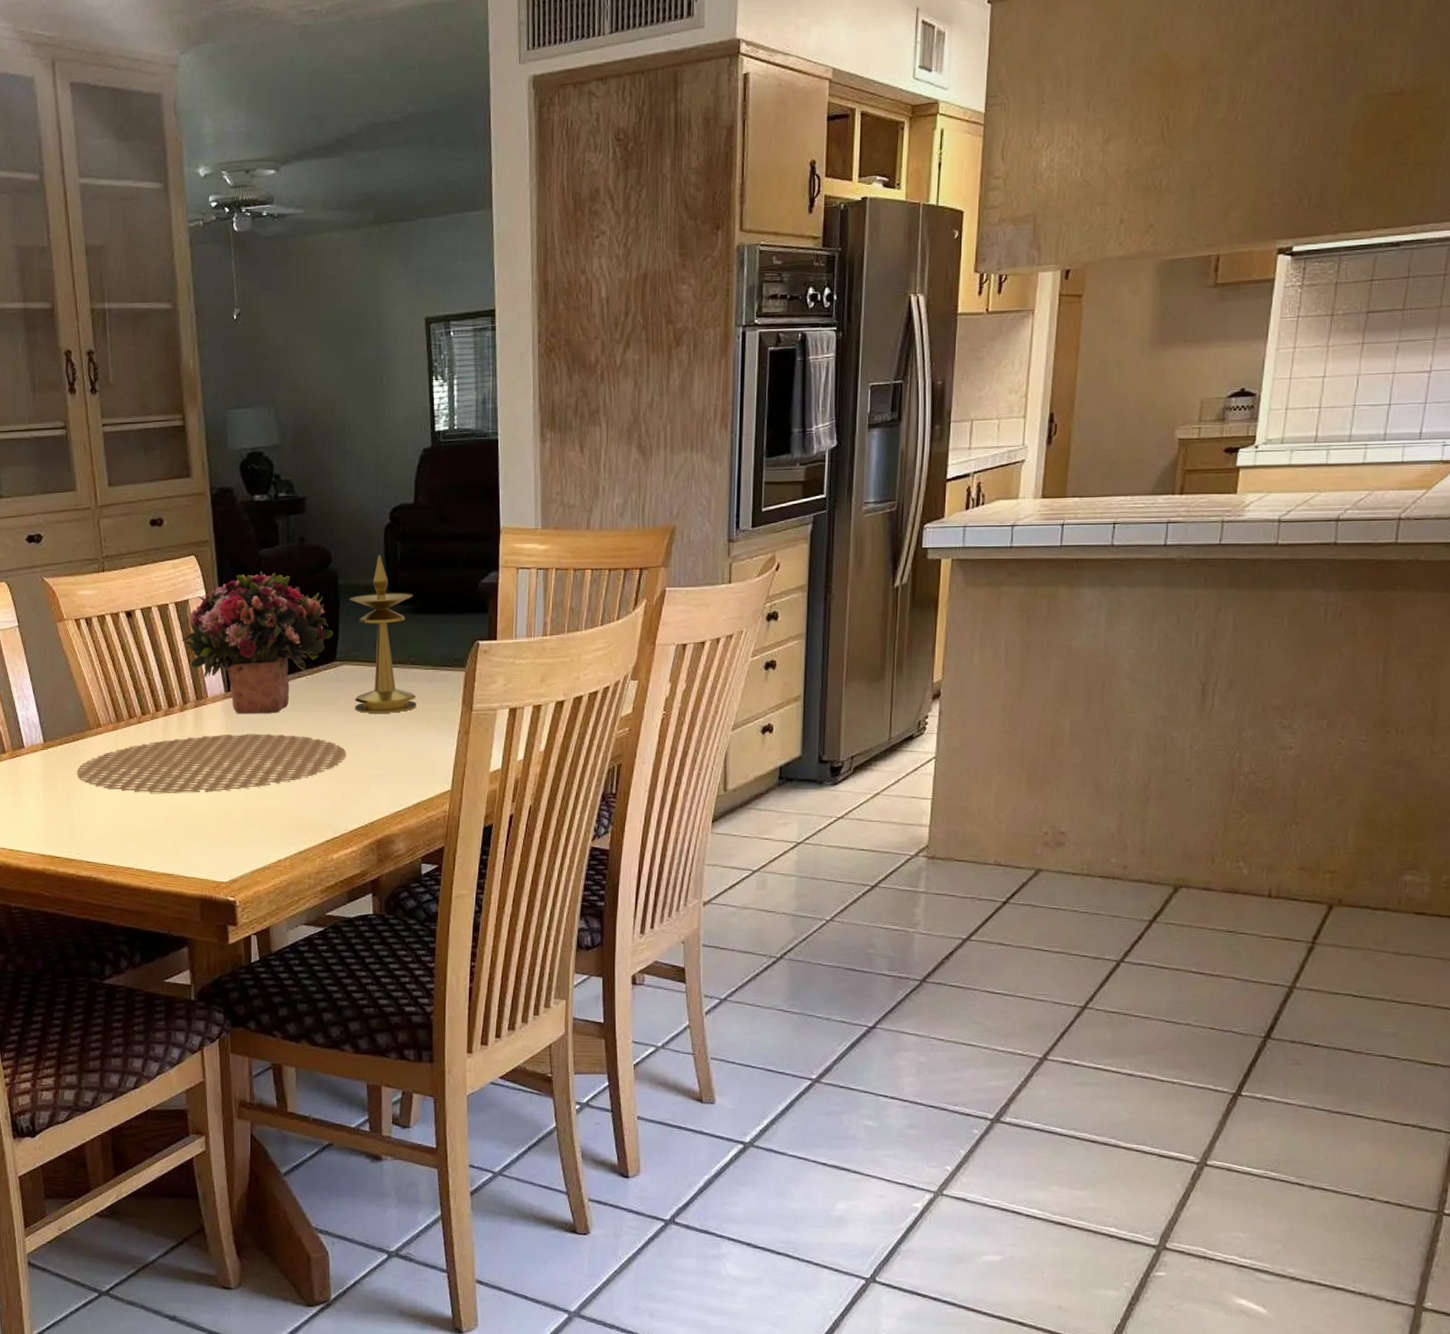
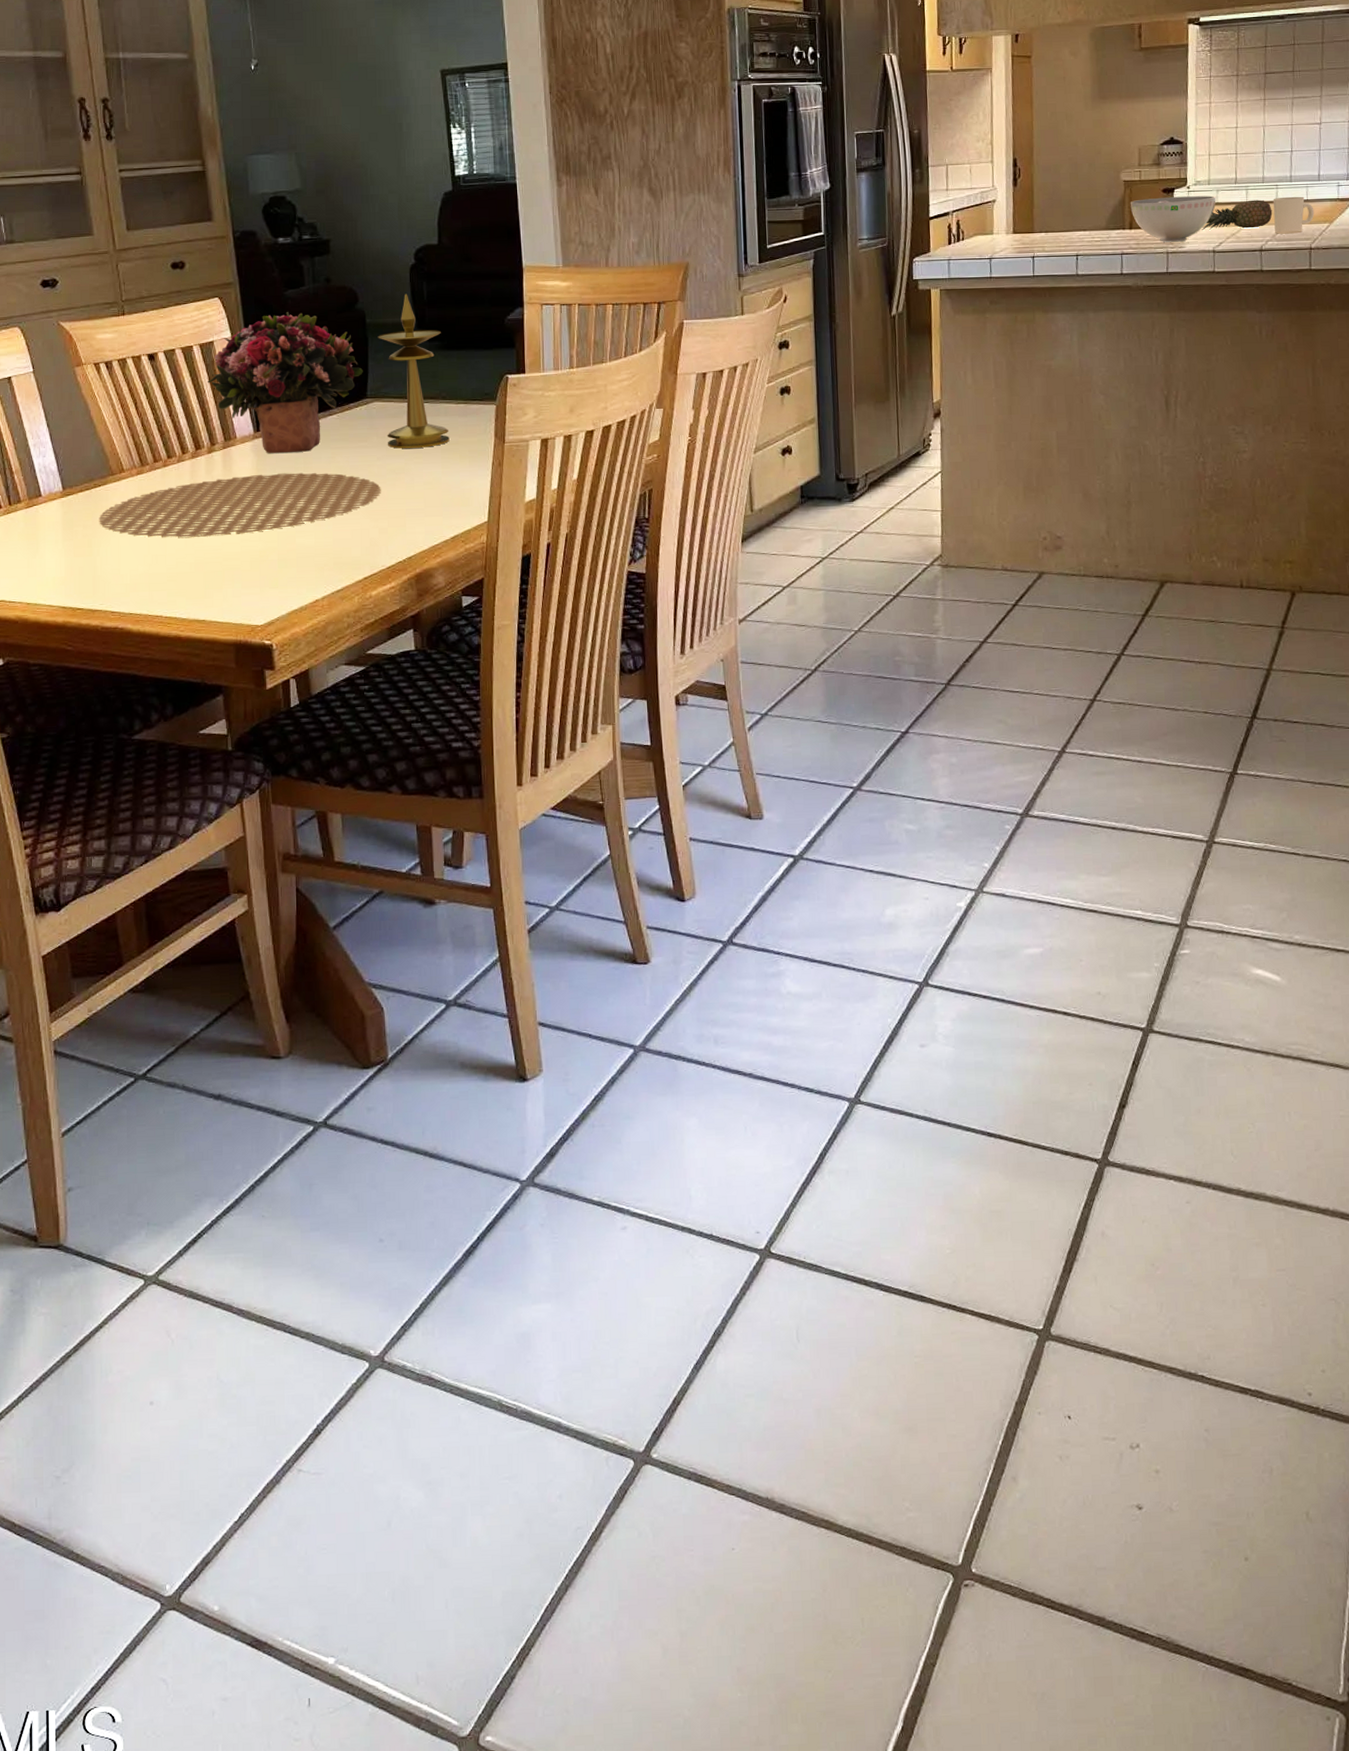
bowl: none [1183,456,1289,510] -> present [1130,196,1216,242]
fruit: none [1267,461,1357,497] -> present [1202,199,1273,231]
mug: none [1357,457,1410,502] -> present [1273,196,1315,234]

